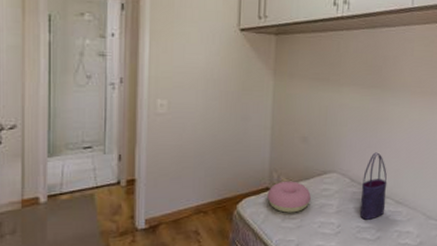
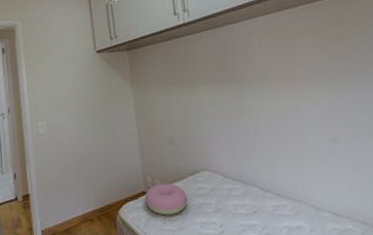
tote bag: present [359,152,387,220] -> none [236,145,267,217]

